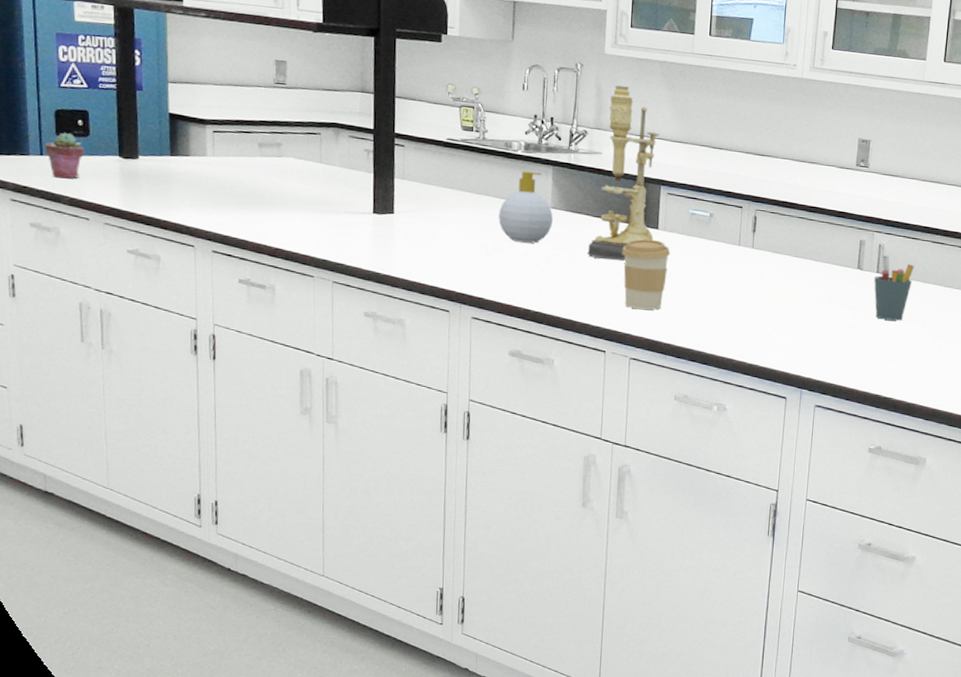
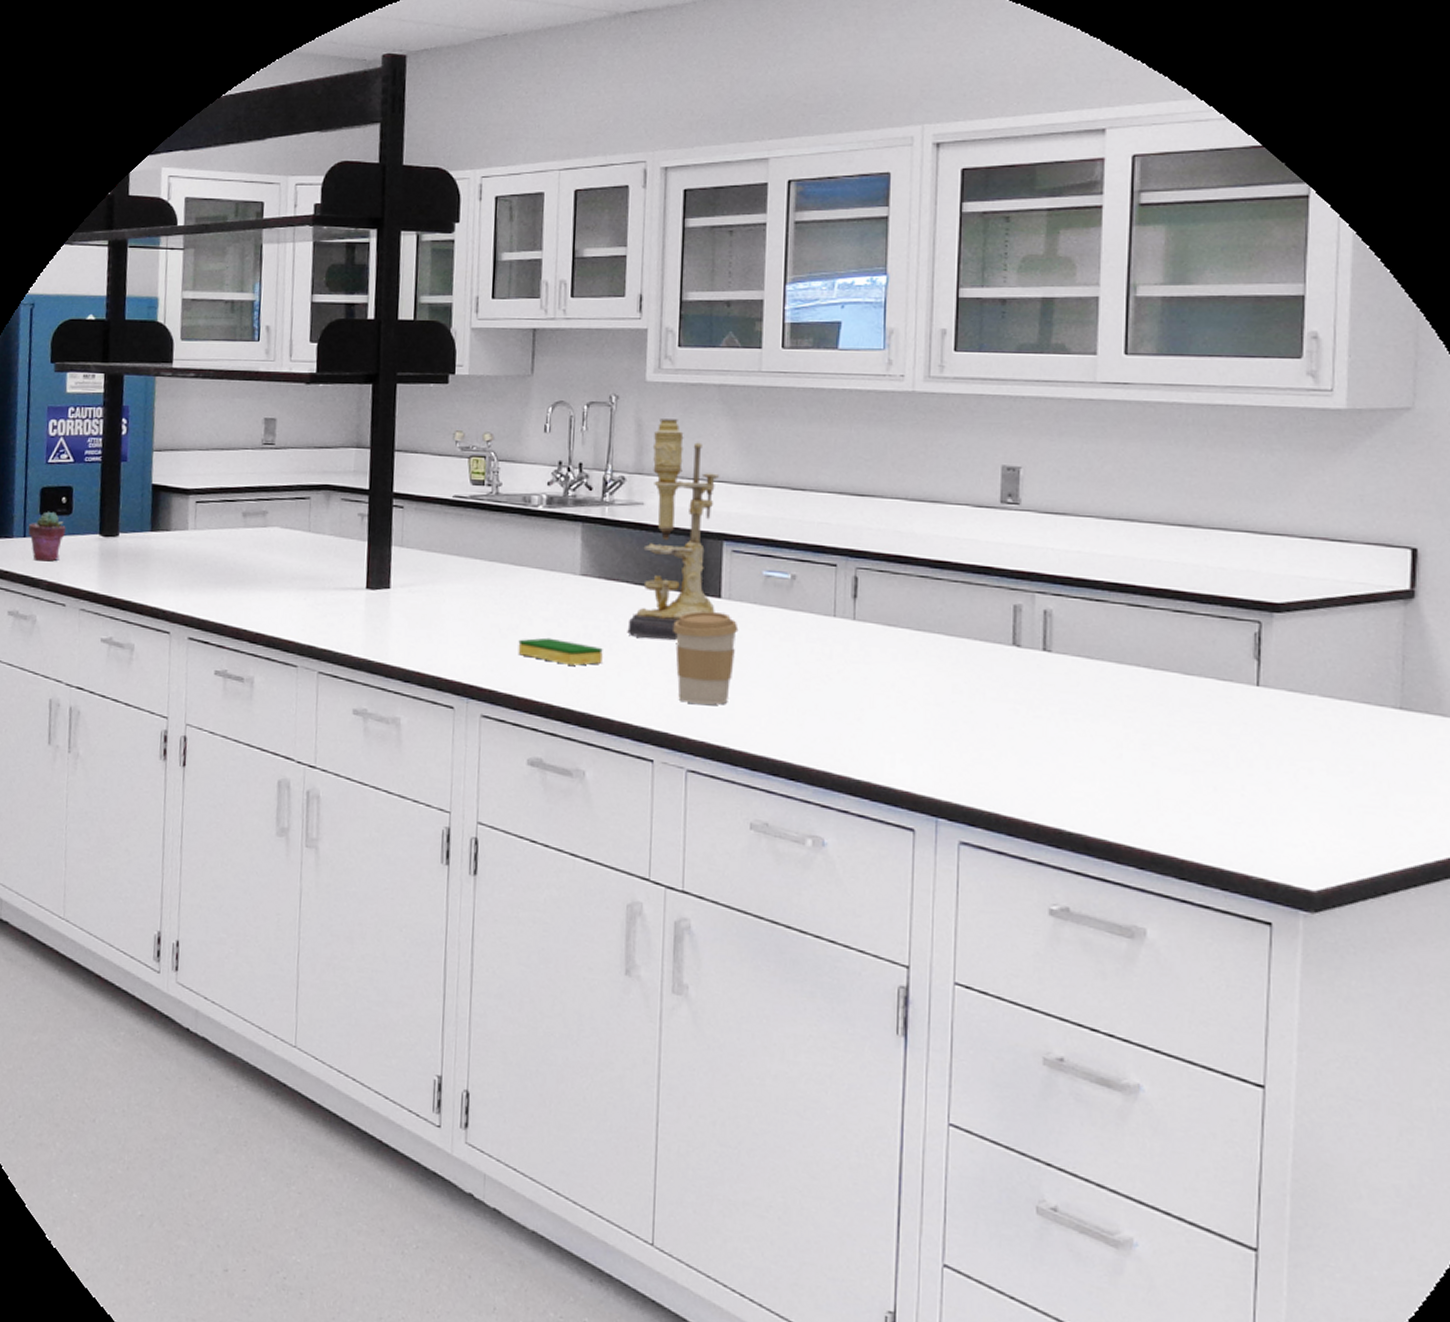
soap bottle: present [498,171,553,243] -> none [515,530,583,620]
dish sponge: none [501,257,568,279] -> present [518,637,603,666]
pen holder: present [874,255,914,321] -> none [1040,624,1102,720]

